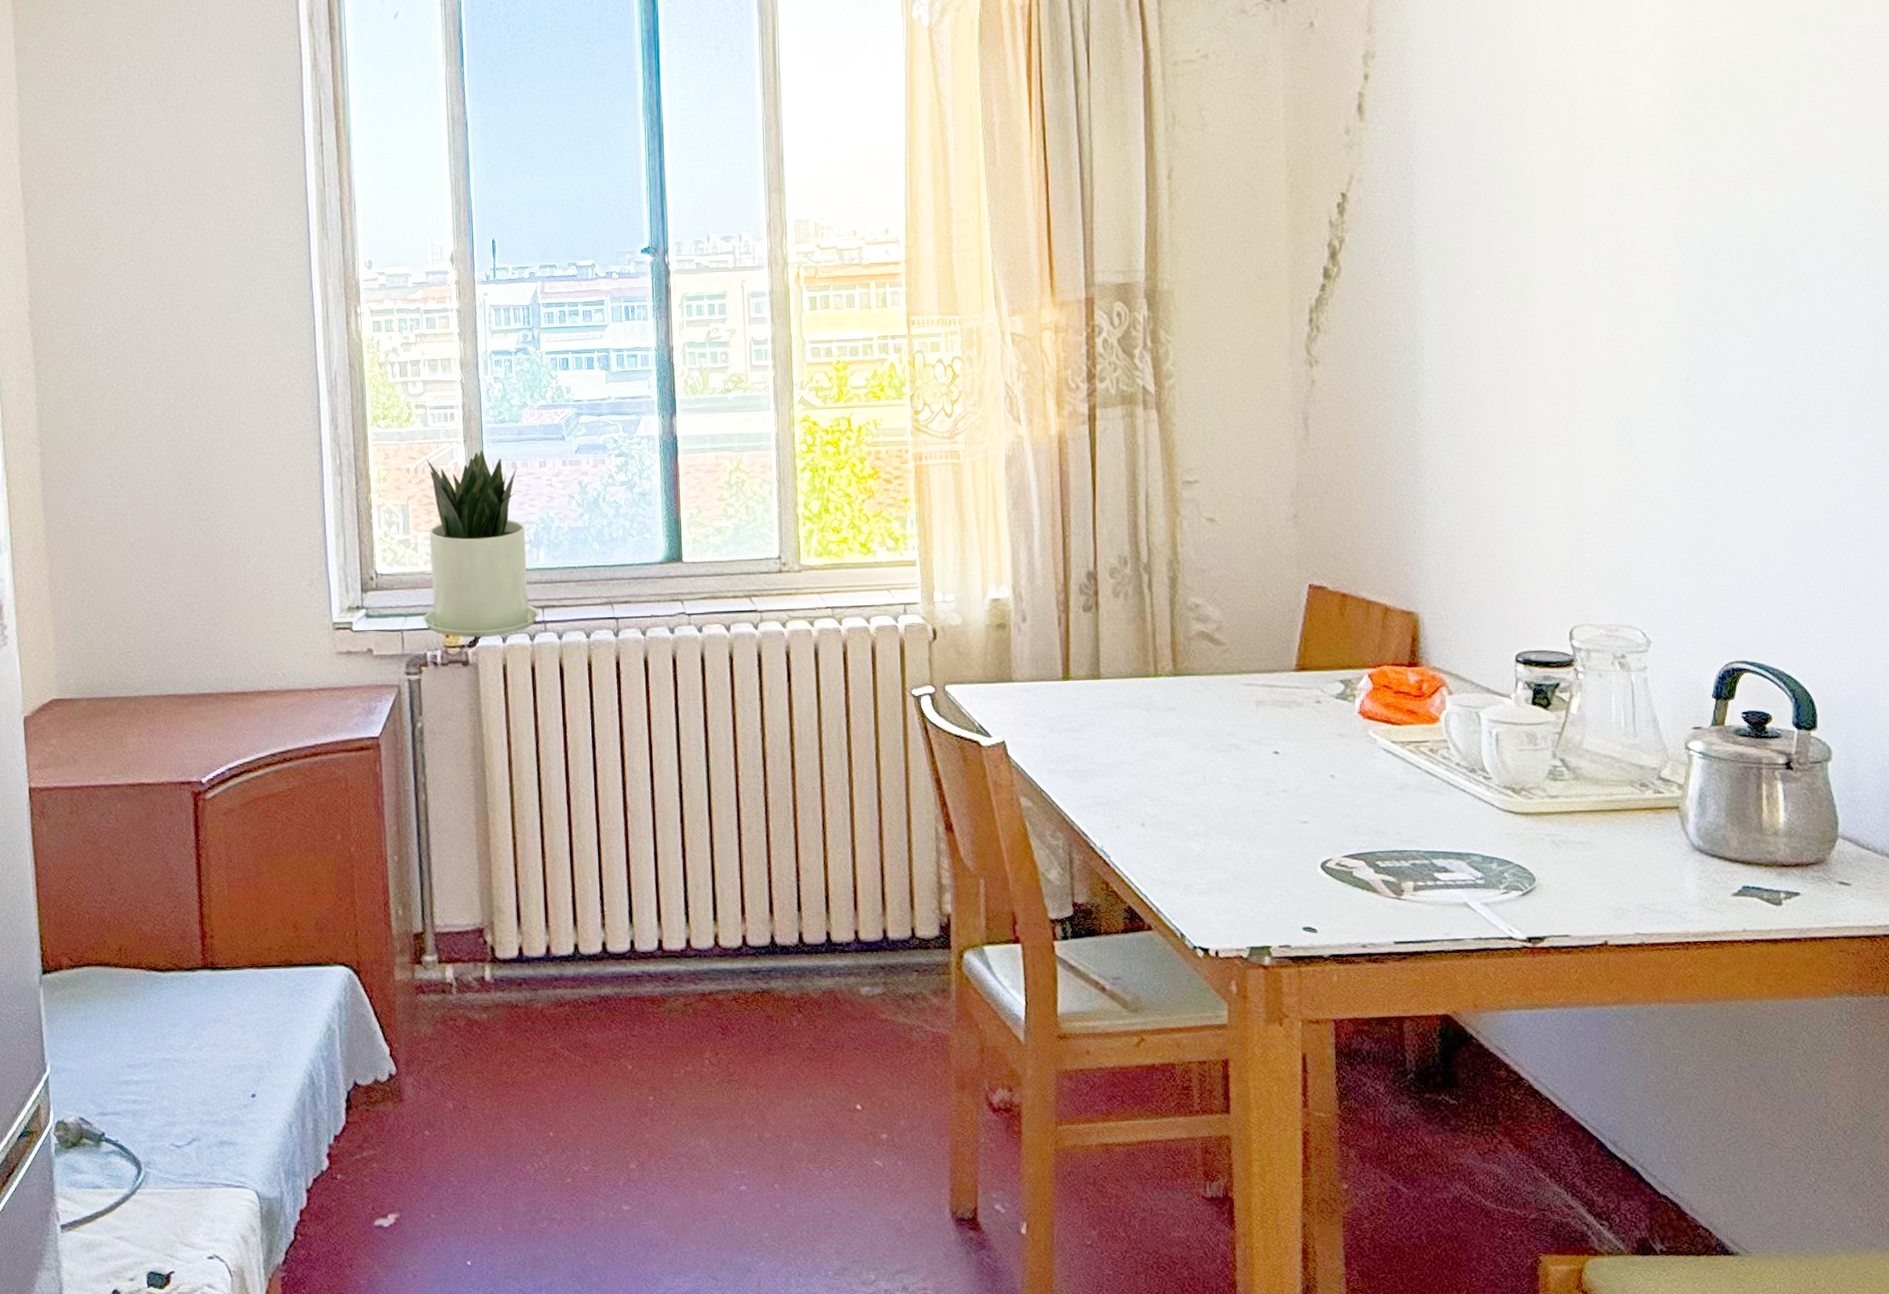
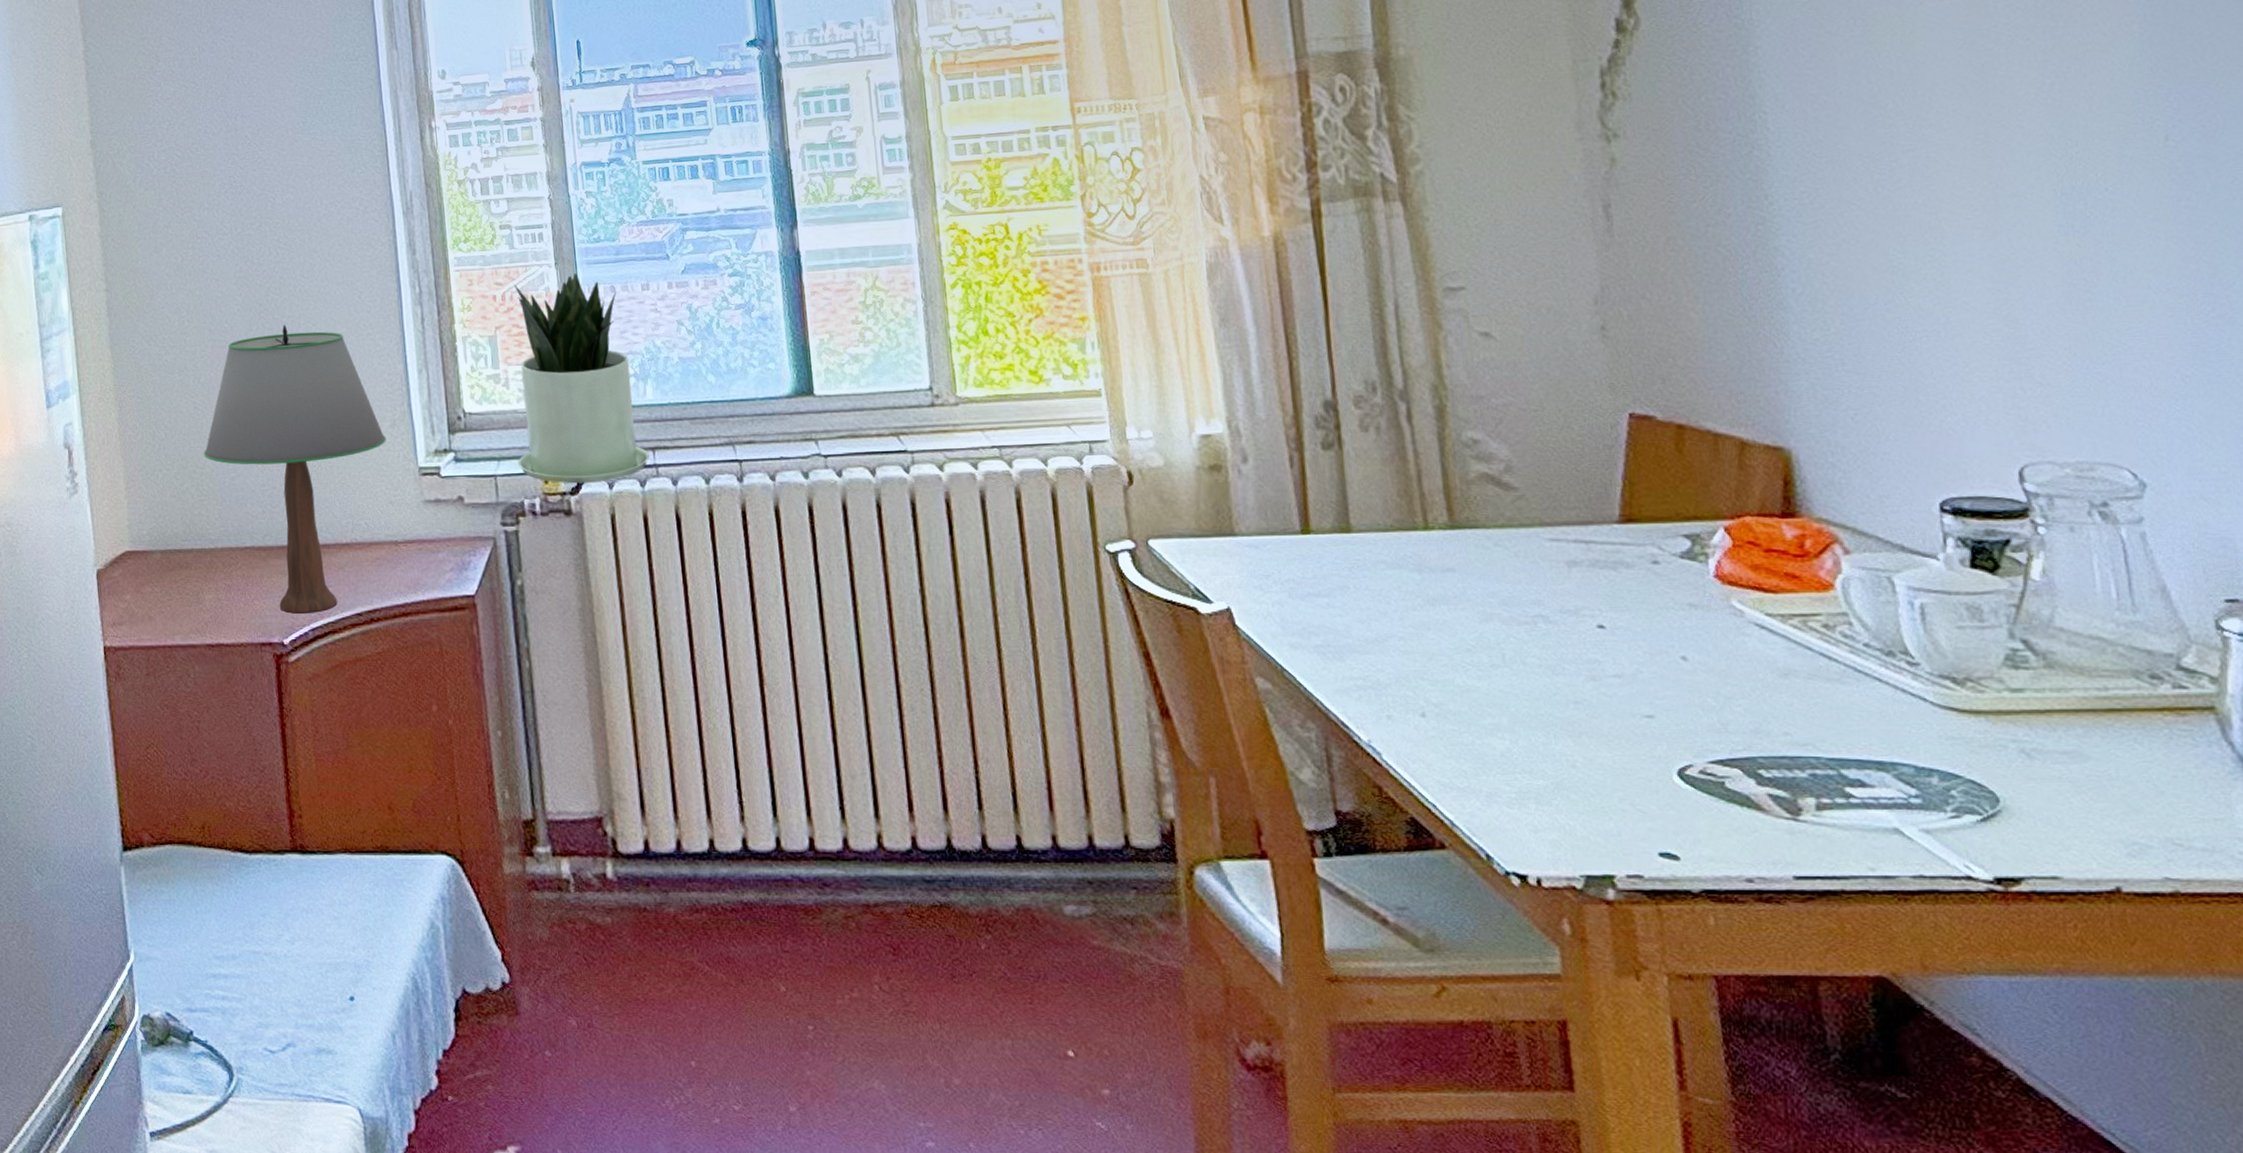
table lamp: none [131,491,304,756] -> present [203,325,386,615]

